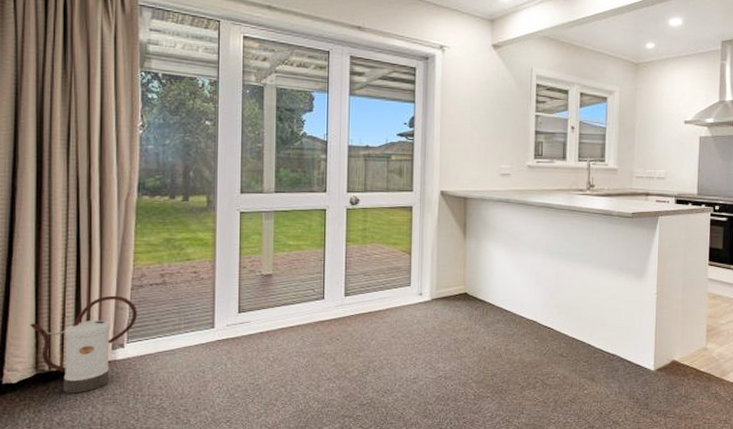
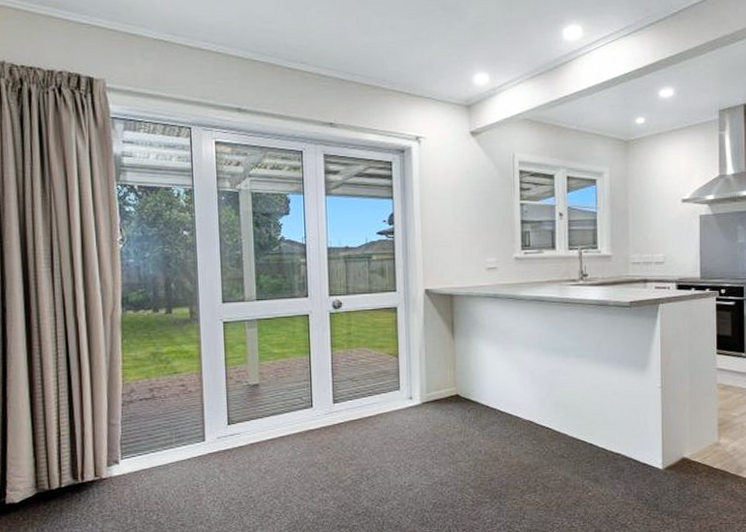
watering can: present [30,295,137,394] -> none [28,412,129,512]

